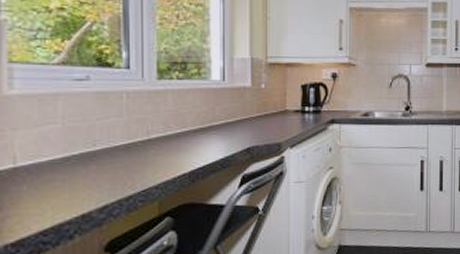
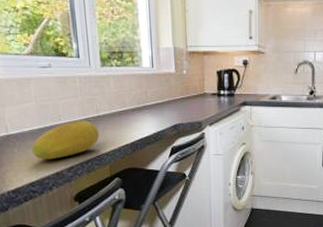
fruit: none [48,145,148,199] -> present [31,120,100,160]

